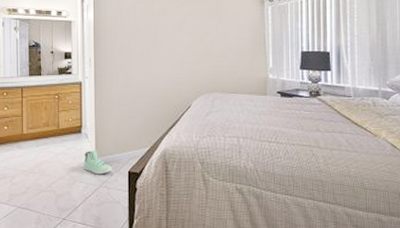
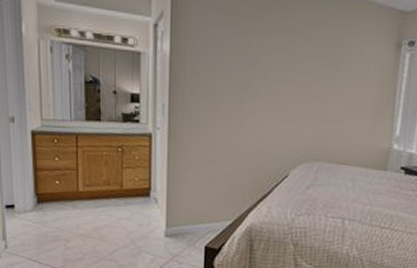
sneaker: present [83,150,111,175] -> none [151,217,185,247]

